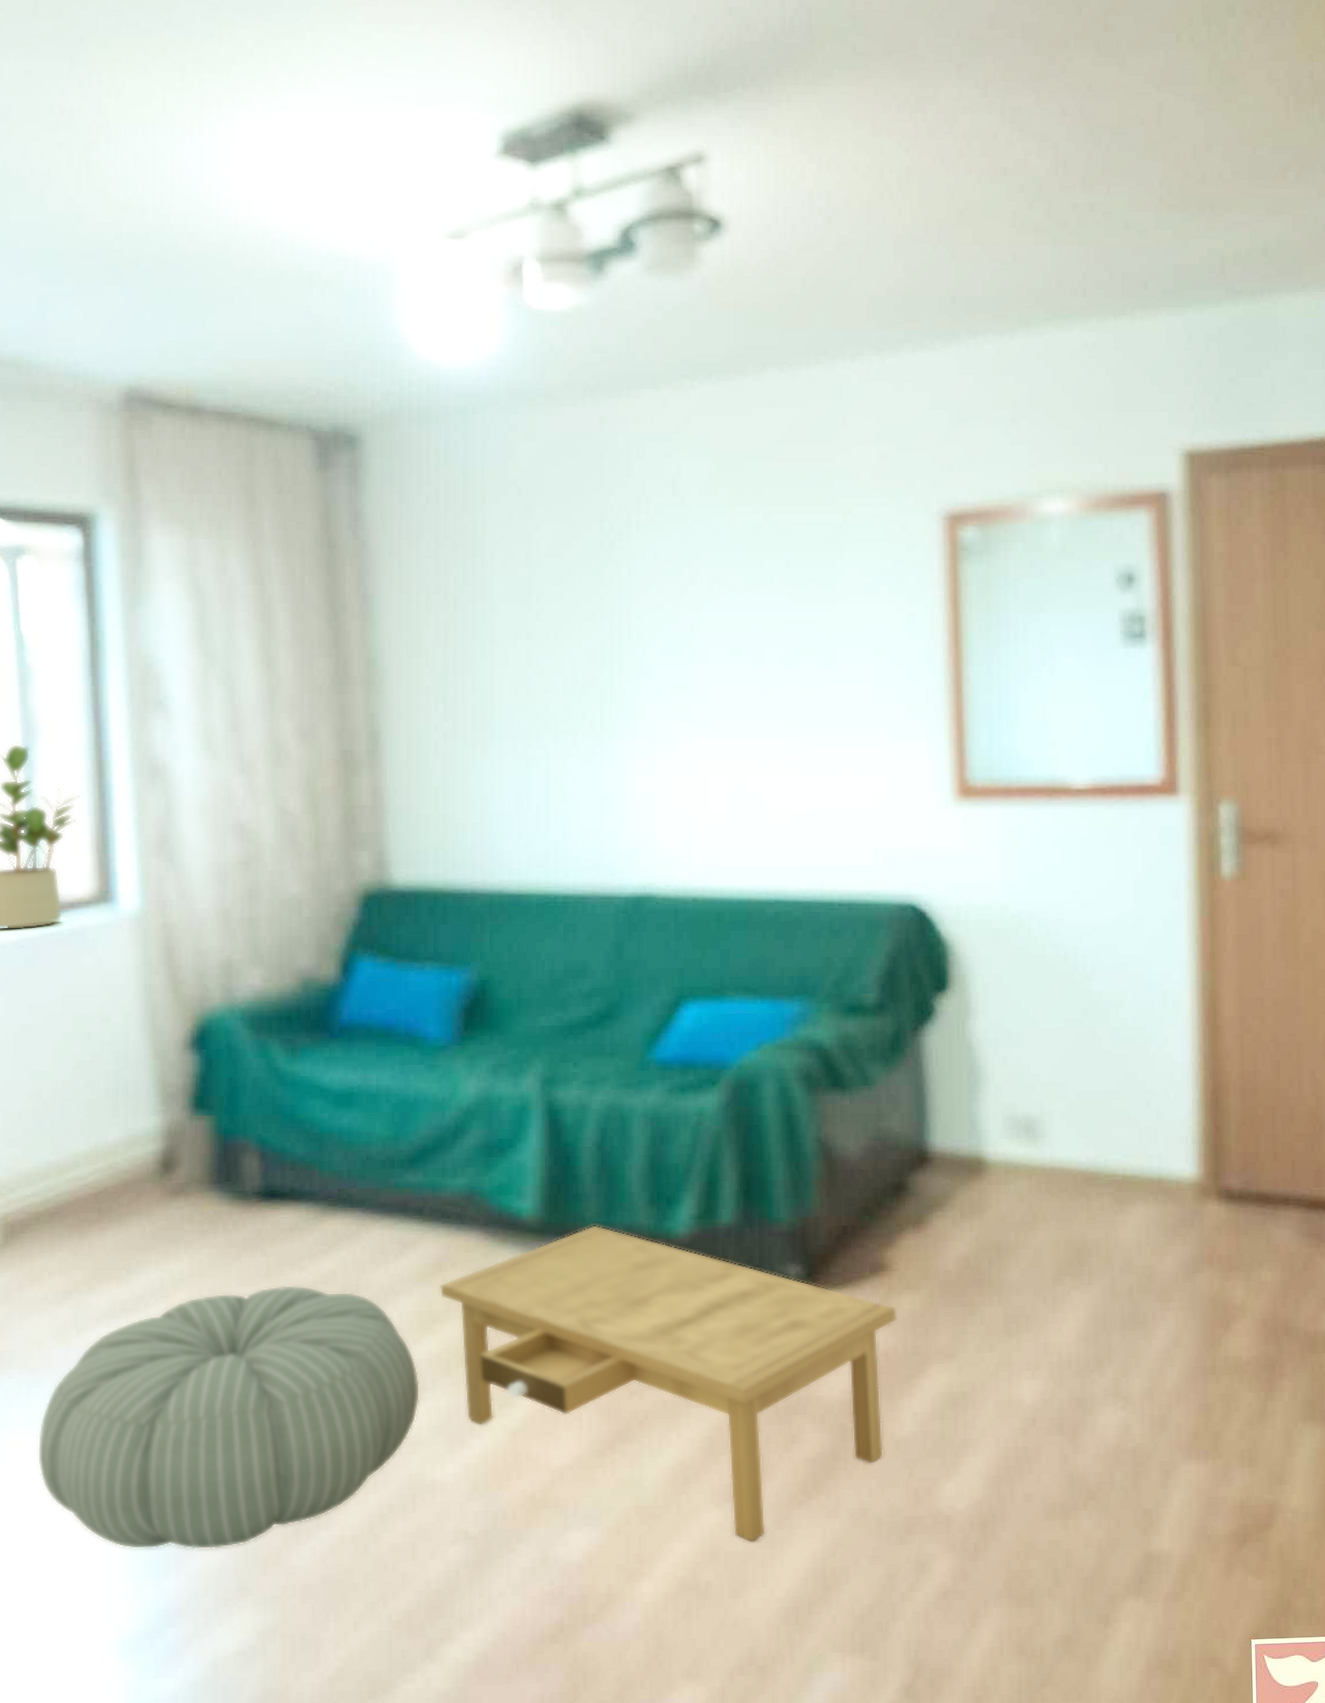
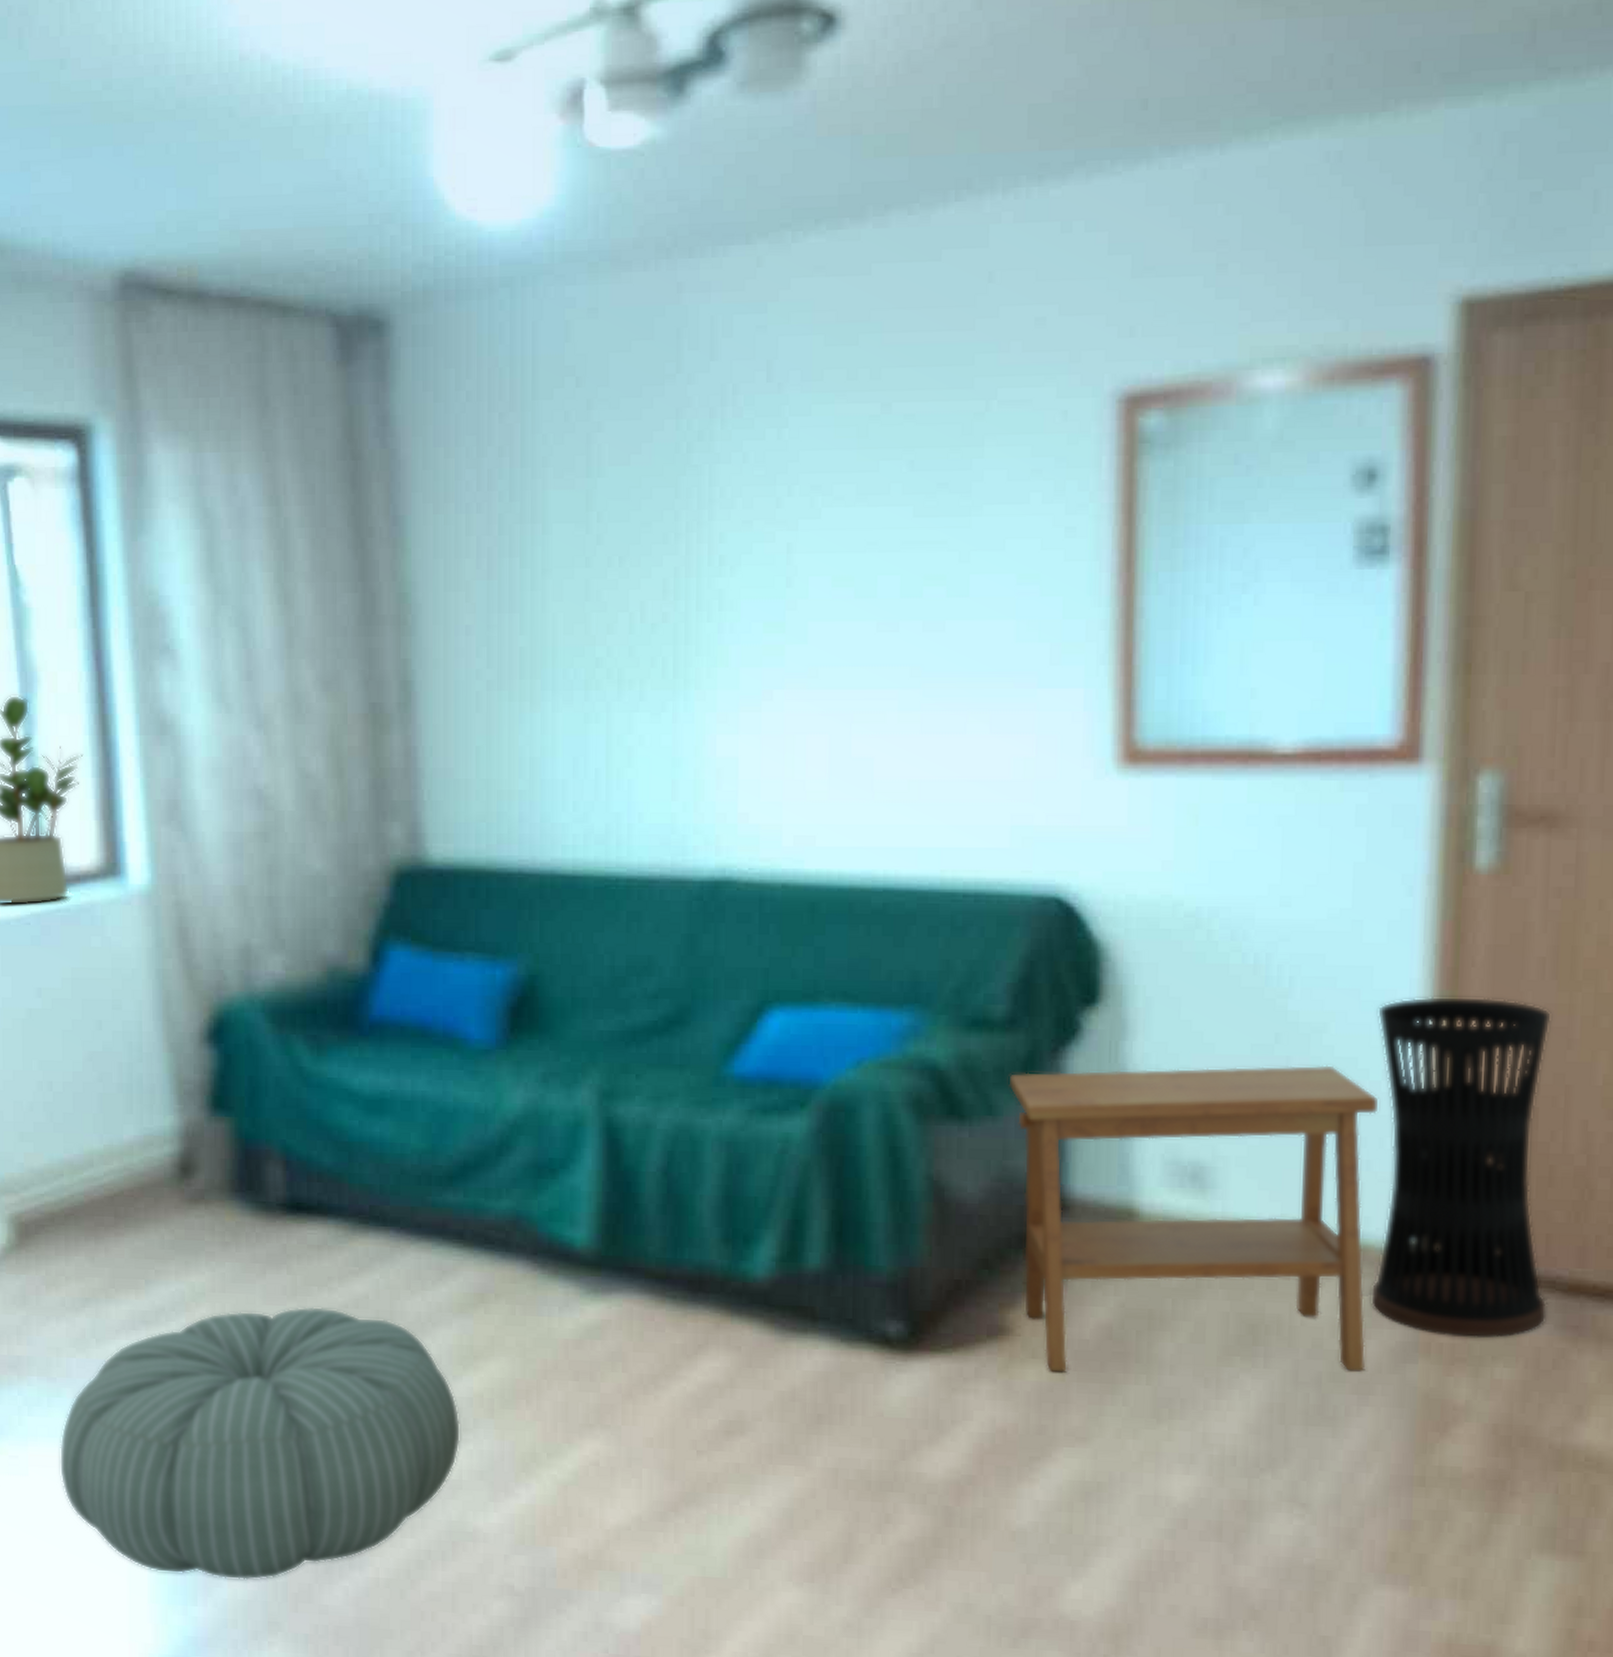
coffee table: present [439,1225,898,1543] -> none [481,1261,1020,1629]
side table: none [880,1033,1166,1301] -> present [1008,1065,1379,1374]
umbrella stand: none [1157,975,1296,1248] -> present [1370,996,1553,1338]

